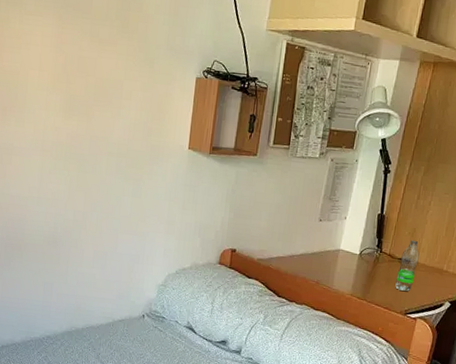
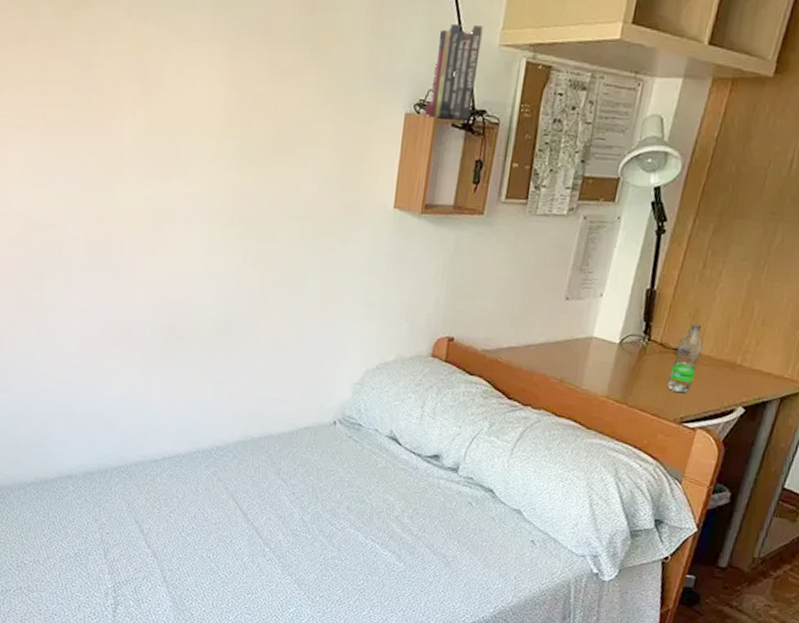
books: none [211,13,254,86] -> present [424,24,483,122]

